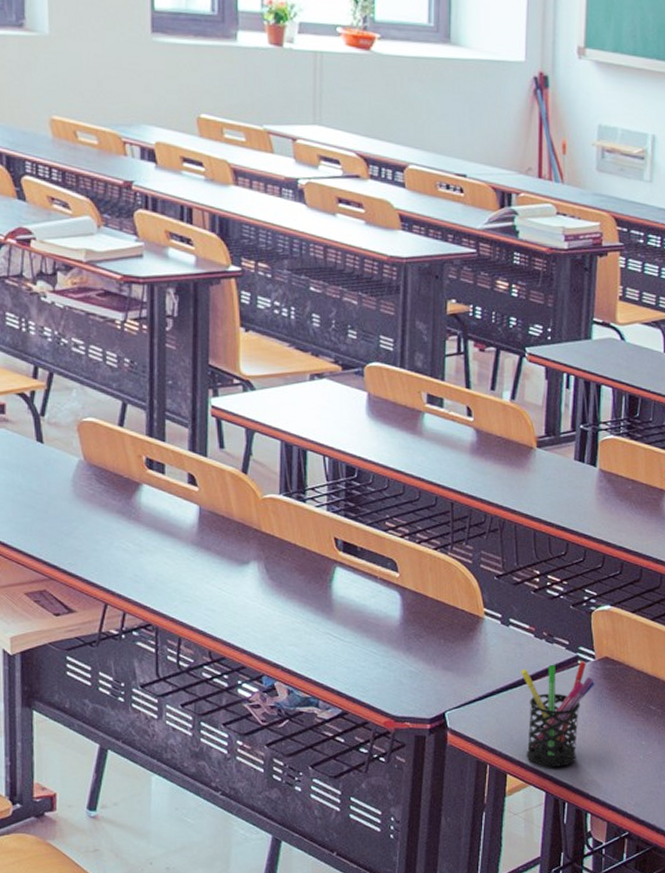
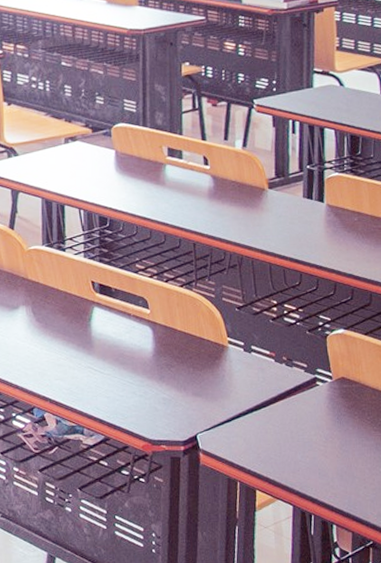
pen holder: present [521,661,595,767] -> none [264,382,333,482]

